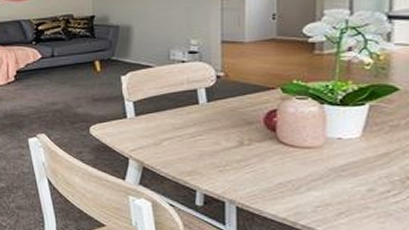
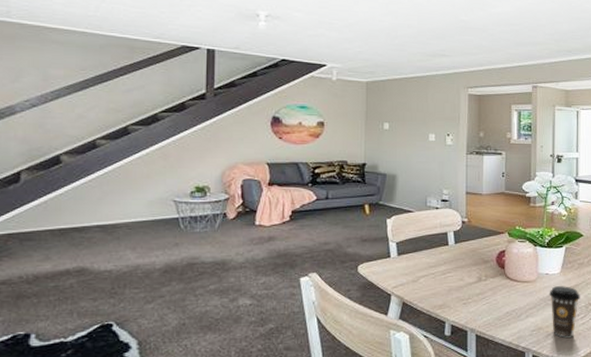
coffee cup: none [342,154,393,218] -> present [549,286,580,338]

